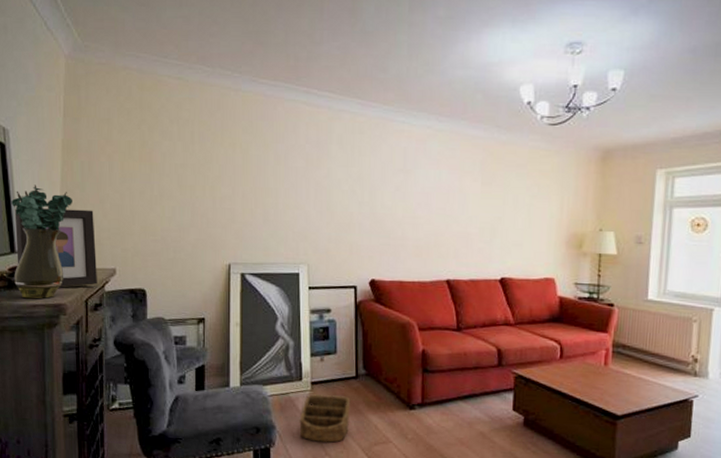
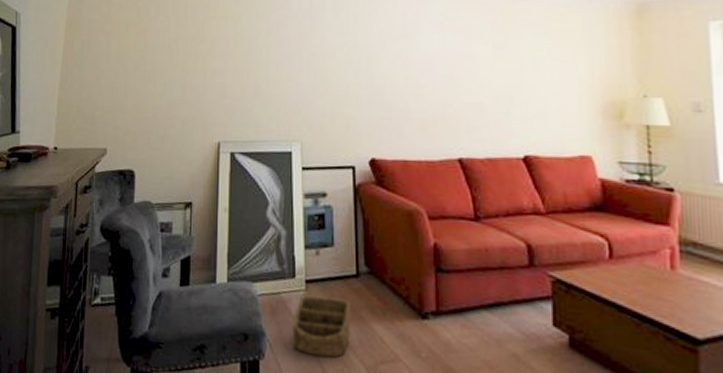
vase: present [11,184,74,299] -> none [12,64,72,181]
picture frame: present [15,208,97,288] -> none [16,88,90,169]

